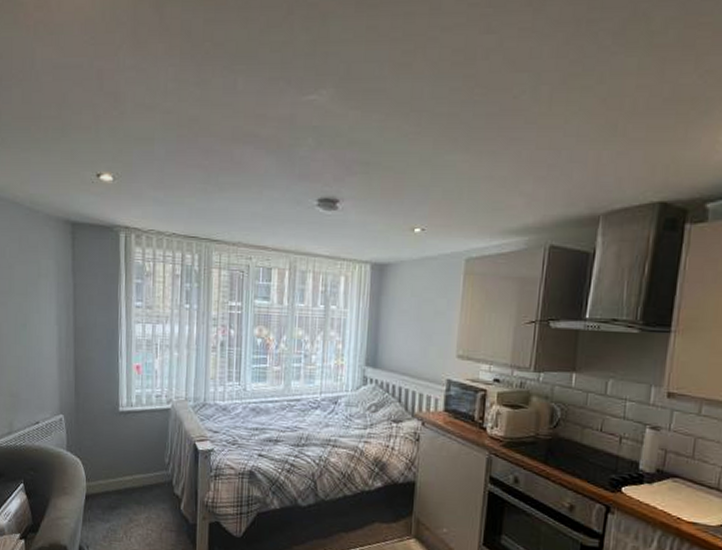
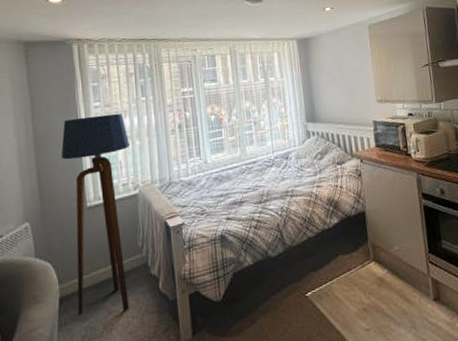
floor lamp: none [98,315,168,523] -> present [61,113,130,315]

